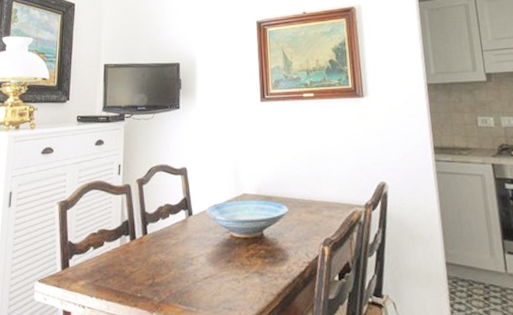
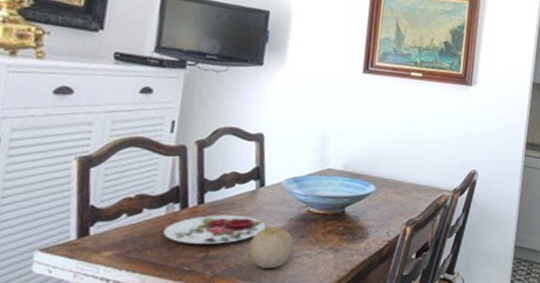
plate: none [120,243,198,272] -> present [163,214,267,244]
fruit: none [185,253,223,293] -> present [247,227,294,268]

